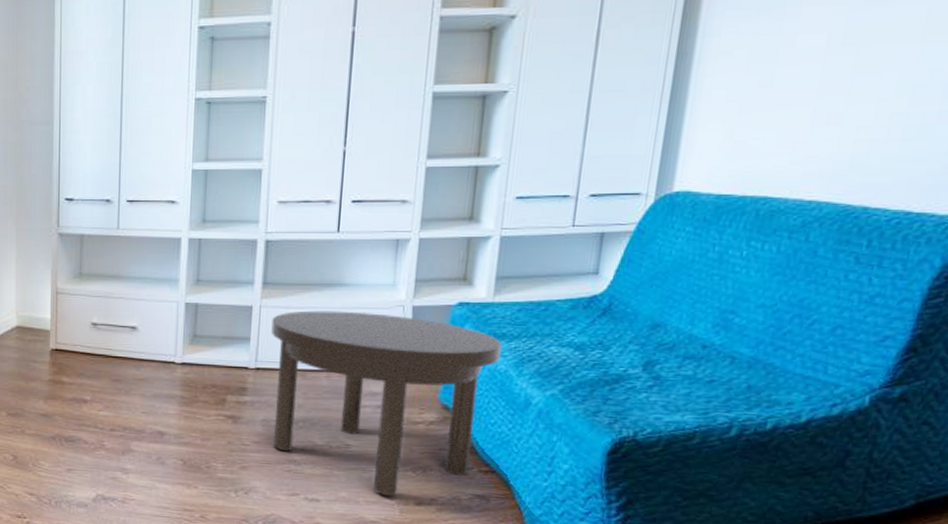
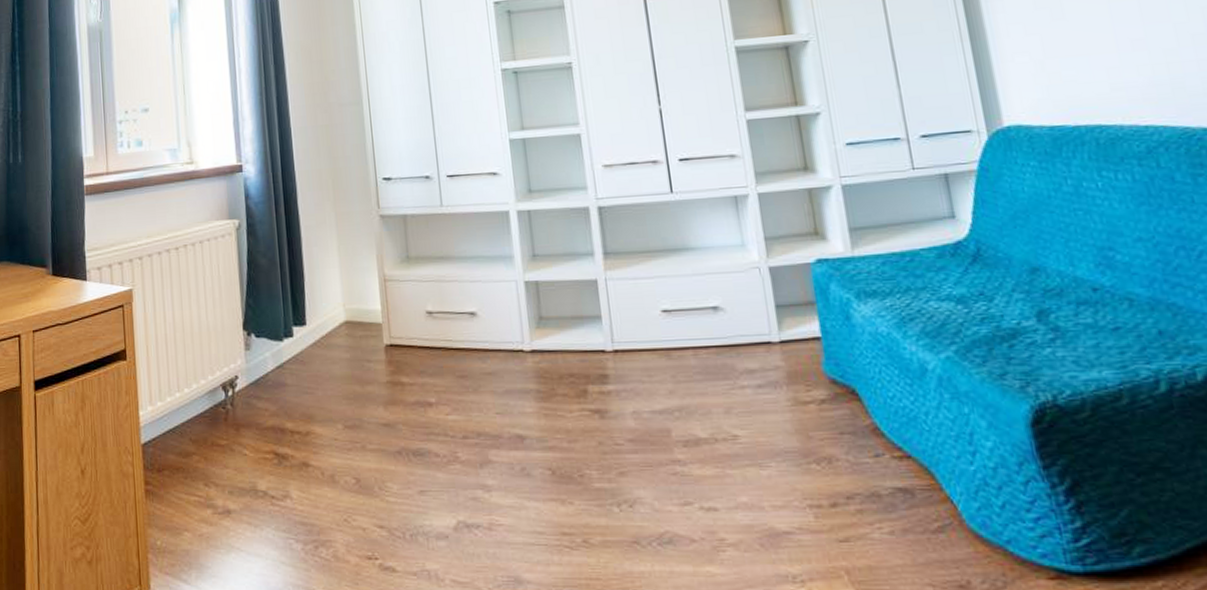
side table: present [271,310,502,497] -> none [621,277,880,498]

